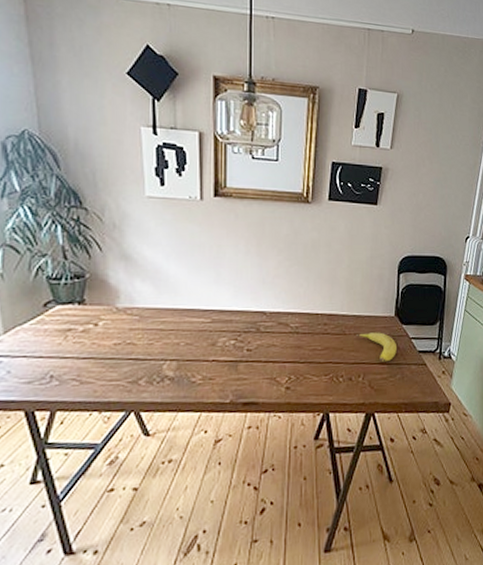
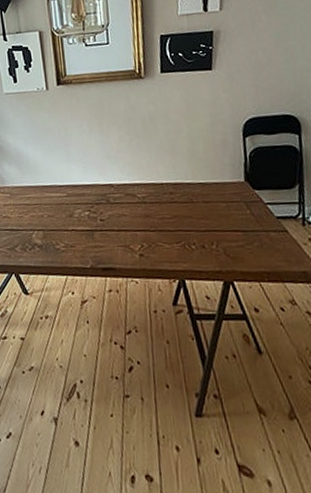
fruit: present [355,332,397,361] -> none [203,198,251,229]

